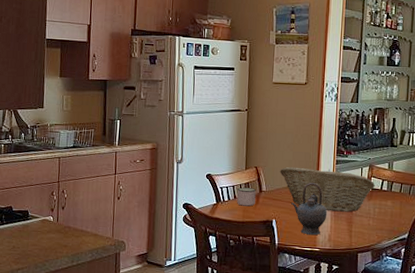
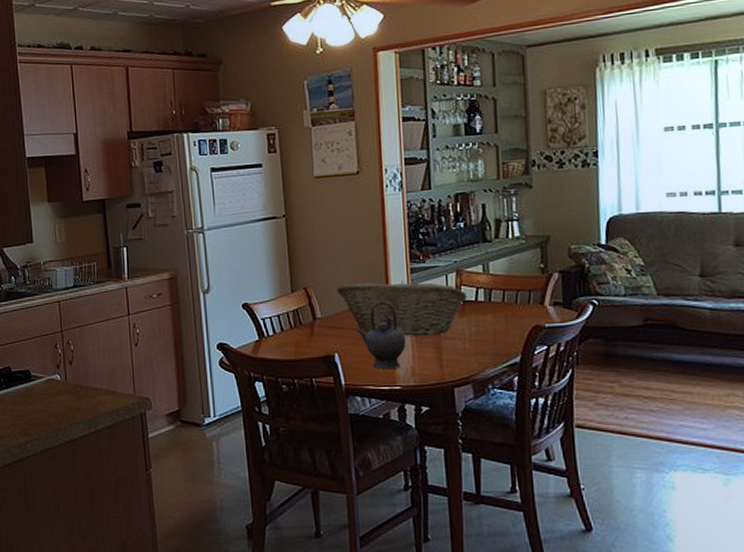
mug: present [237,187,256,207] -> none [284,316,309,340]

